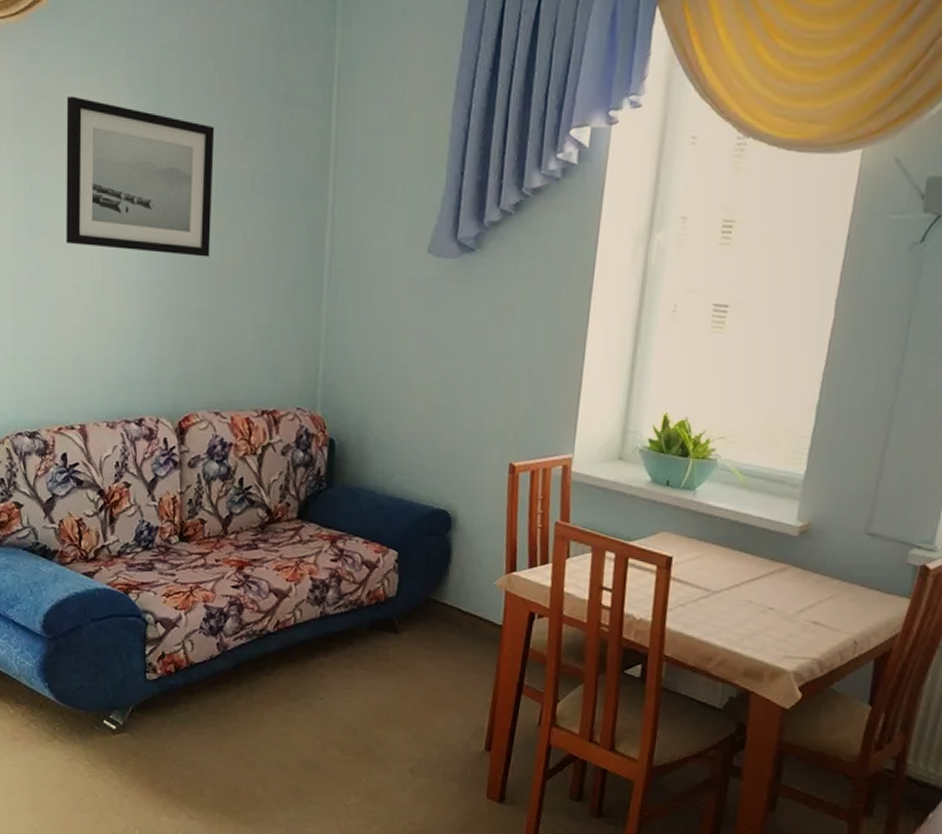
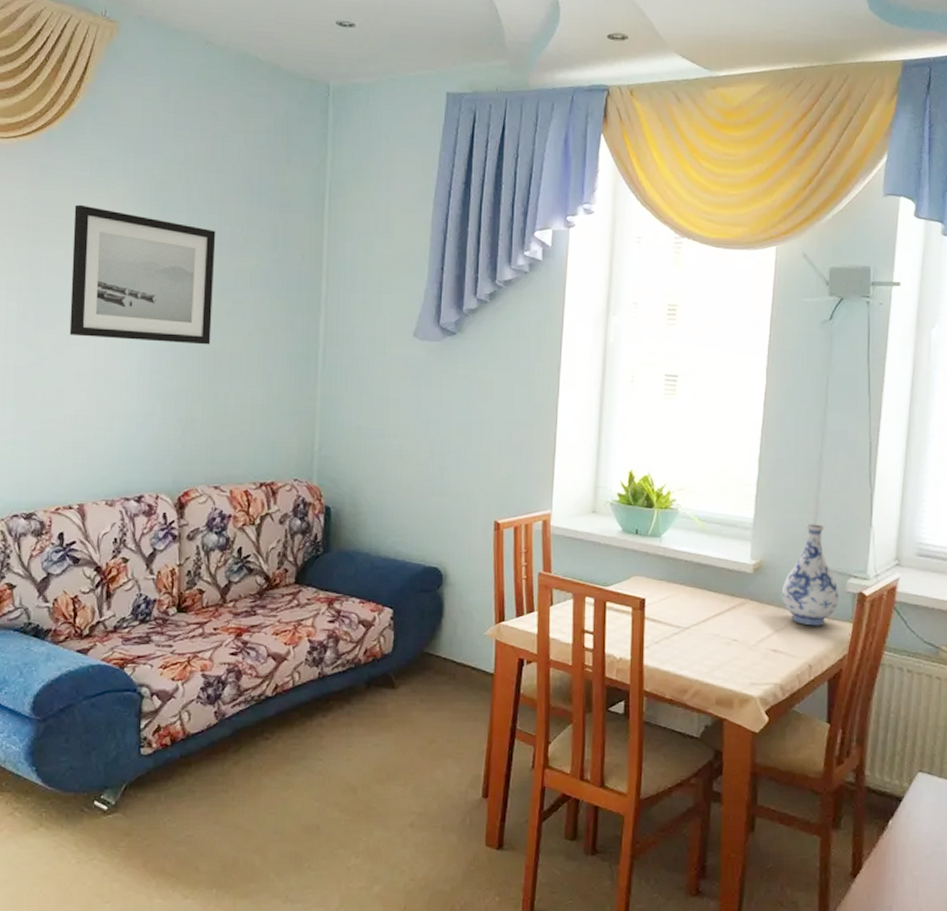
vase: none [829,484,898,600] -> present [781,524,839,626]

